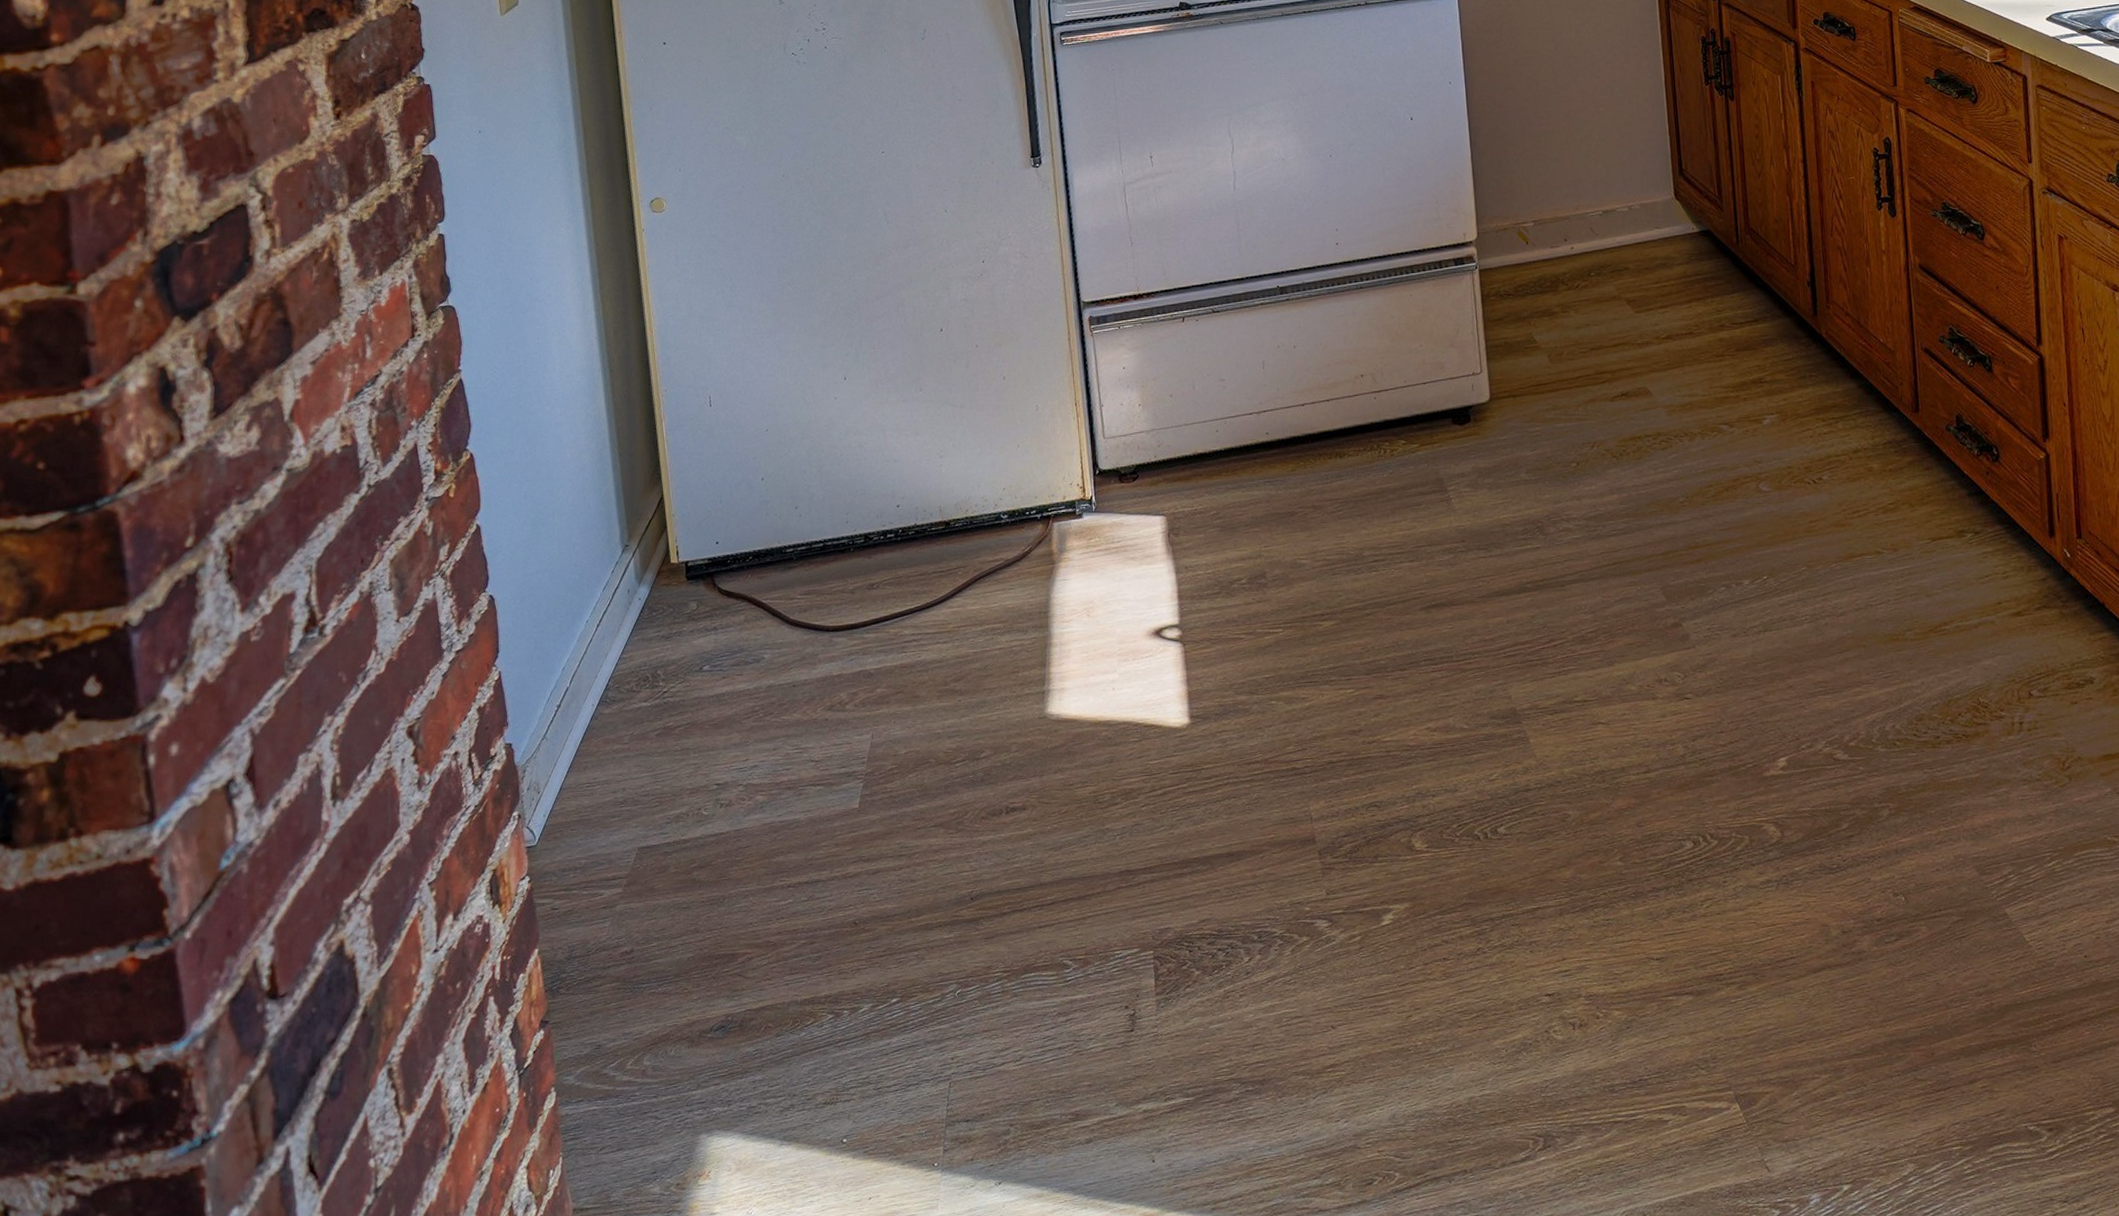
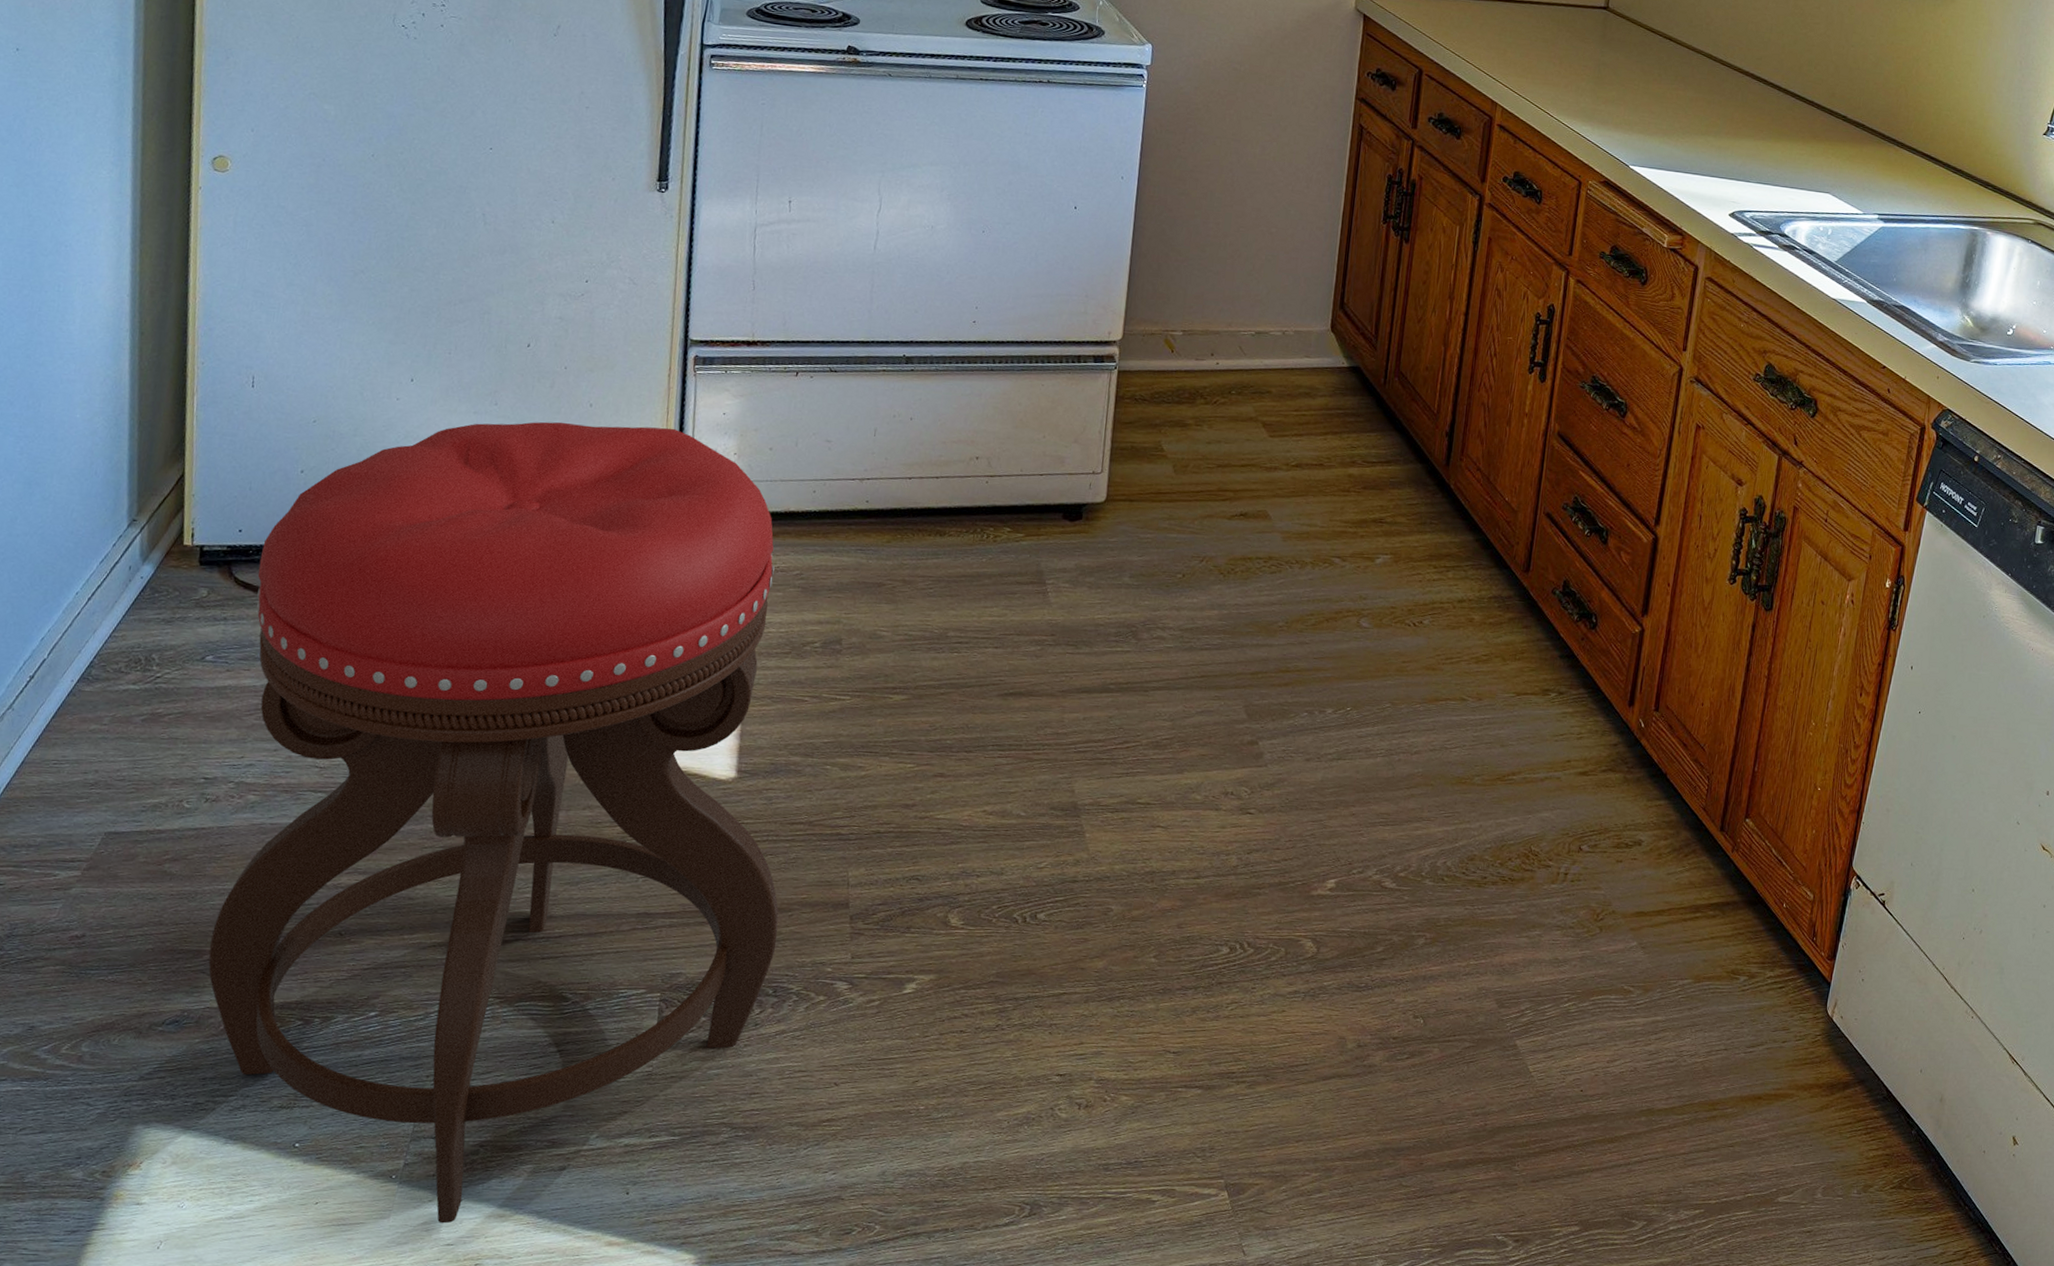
stool: none [737,389,1254,1209] -> present [208,421,779,1224]

